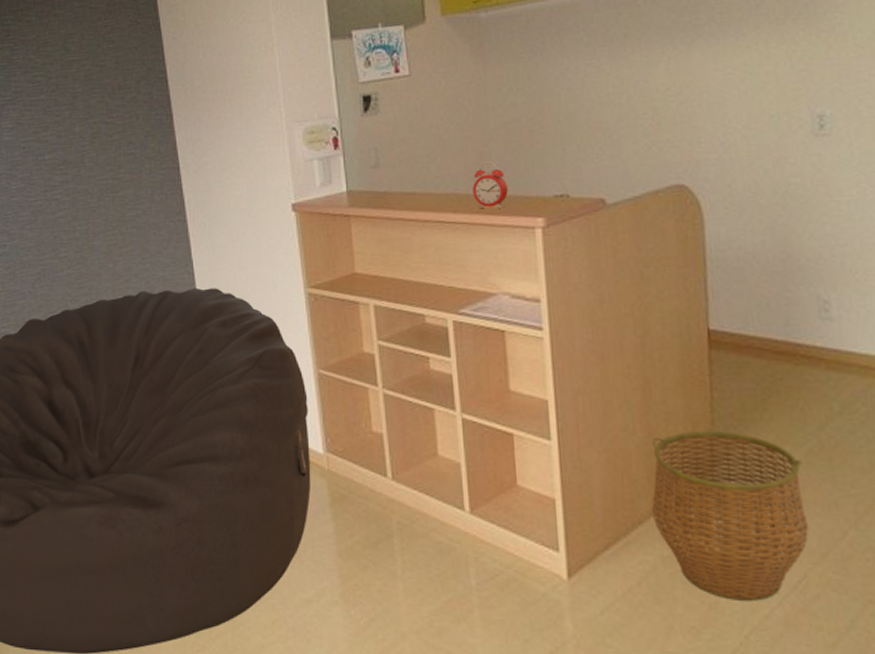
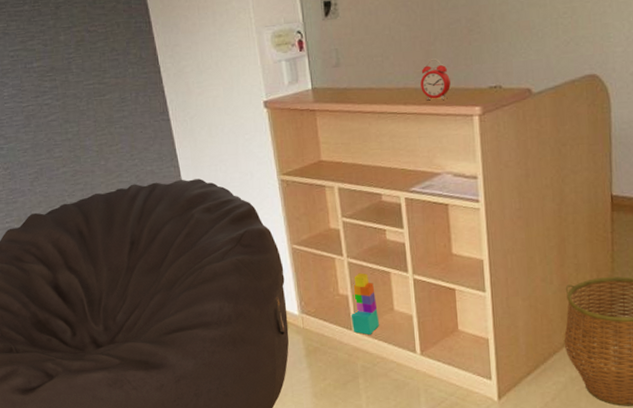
toy blocks: none [385,407,421,485] -> present [350,273,380,335]

